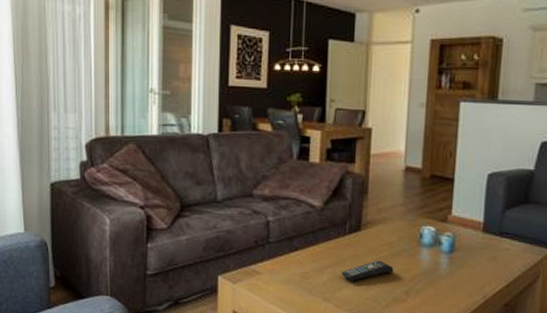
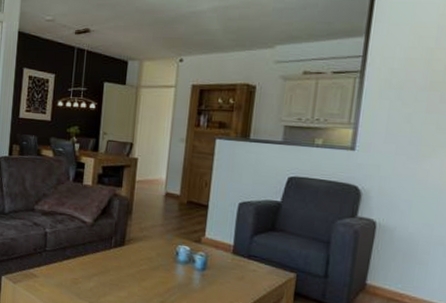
remote control: present [341,260,394,281] -> none [106,272,152,289]

